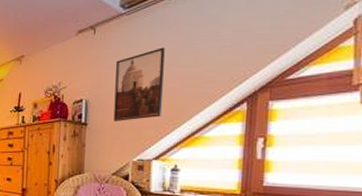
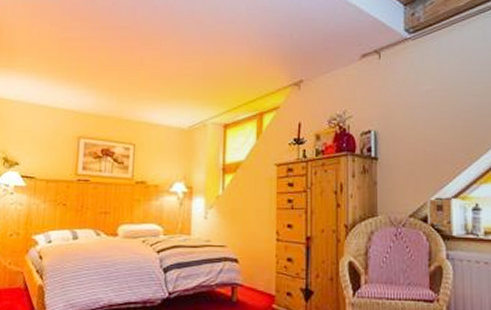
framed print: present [113,47,165,121] -> none [405,75,458,155]

